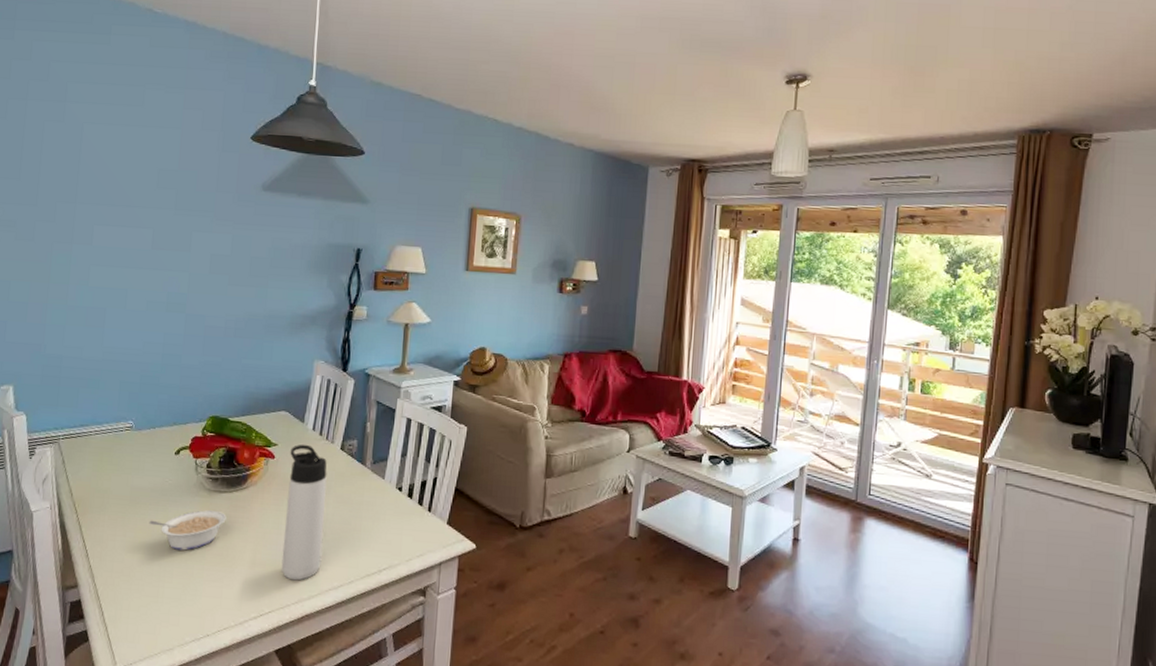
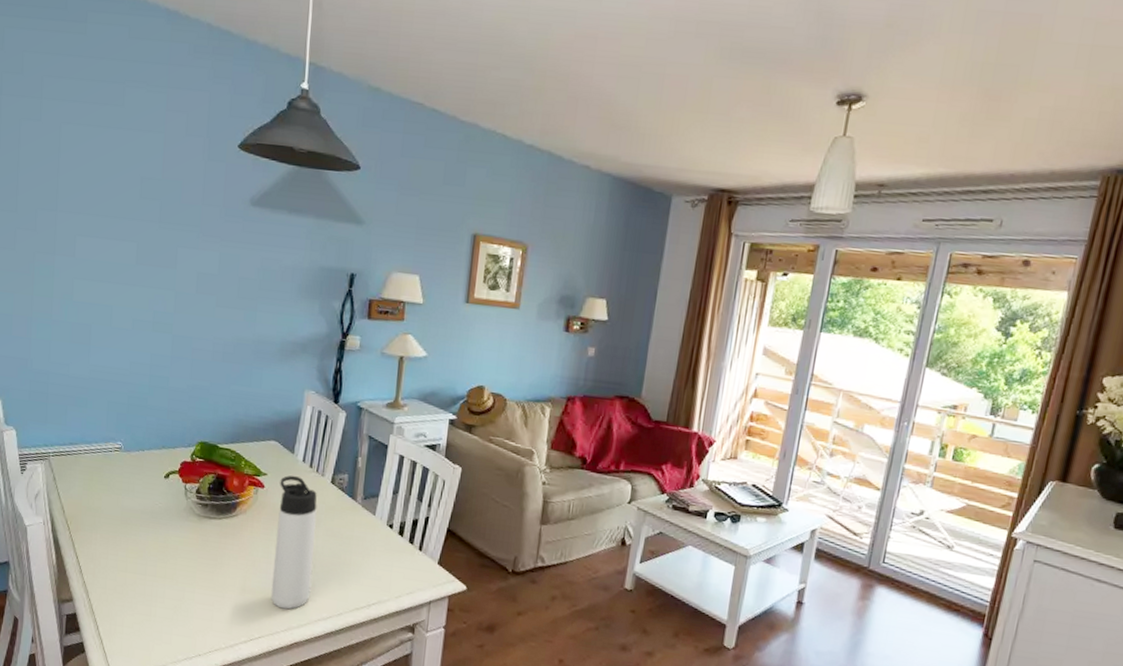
legume: present [149,510,226,551] -> none [140,535,216,573]

